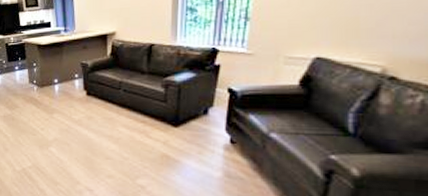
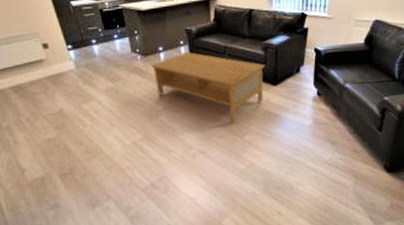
coffee table: none [46,86,165,162] -> present [151,52,265,122]

